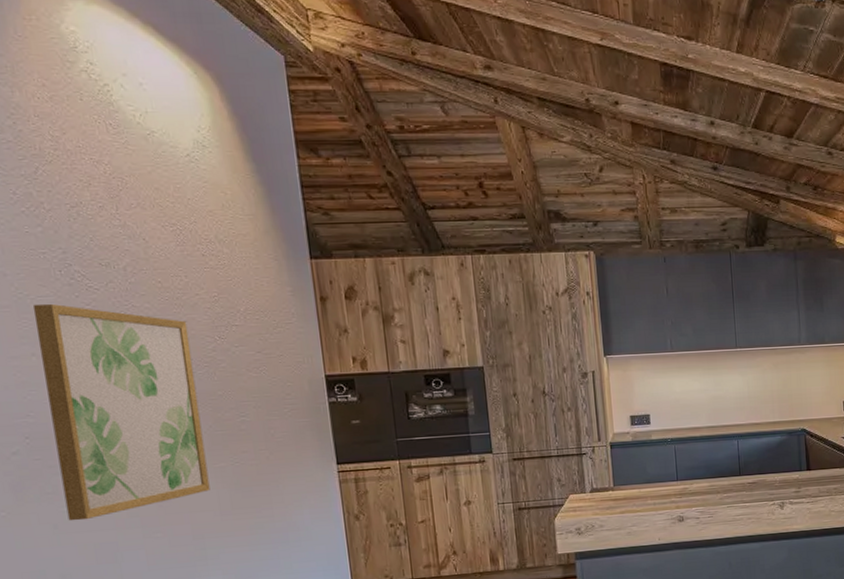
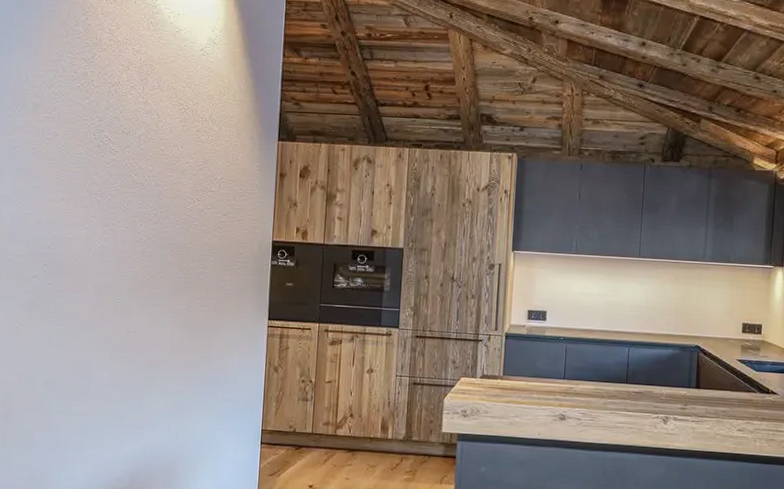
wall art: present [32,303,210,521] -> none [60,159,176,339]

